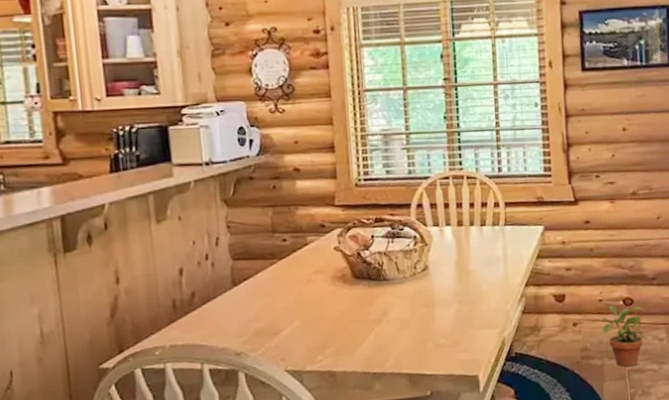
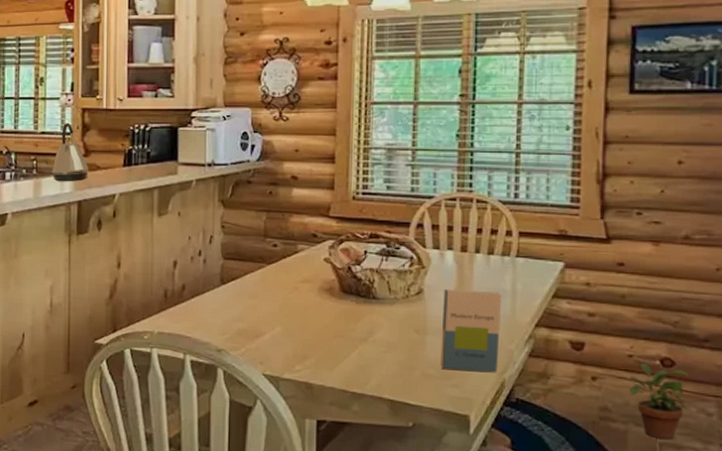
kettle: none [24,128,70,197] -> present [52,122,88,182]
book: none [446,259,498,338] -> present [440,288,502,373]

